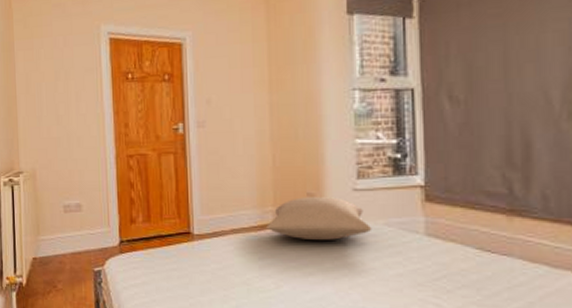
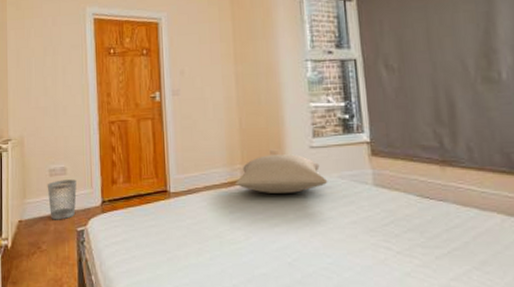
wastebasket: none [61,217,93,259] -> present [47,179,77,220]

